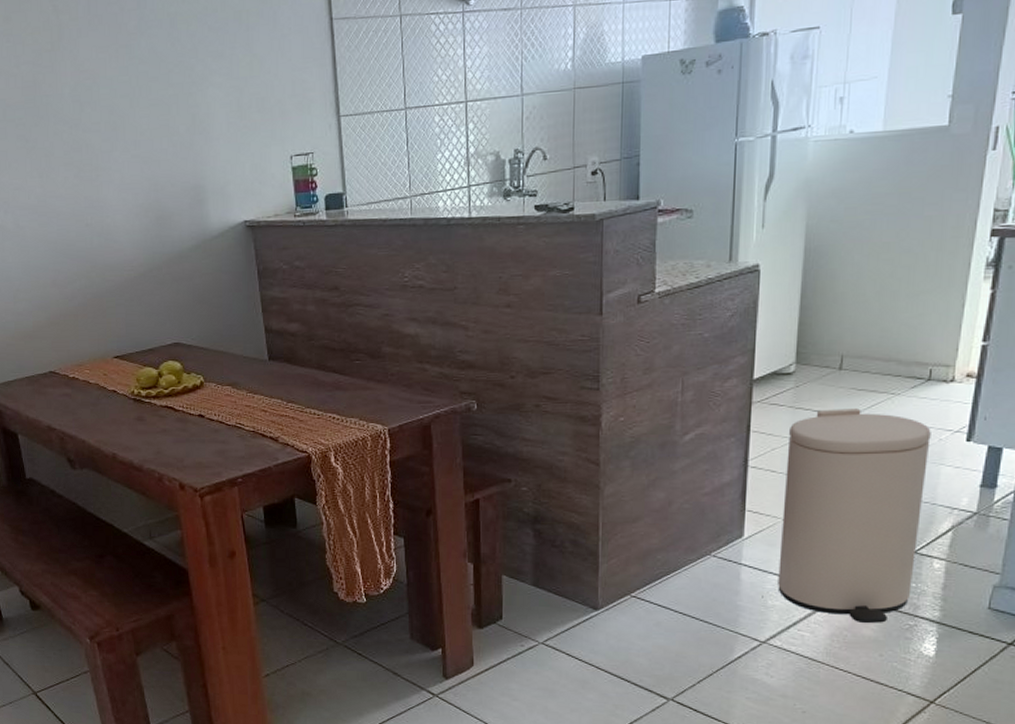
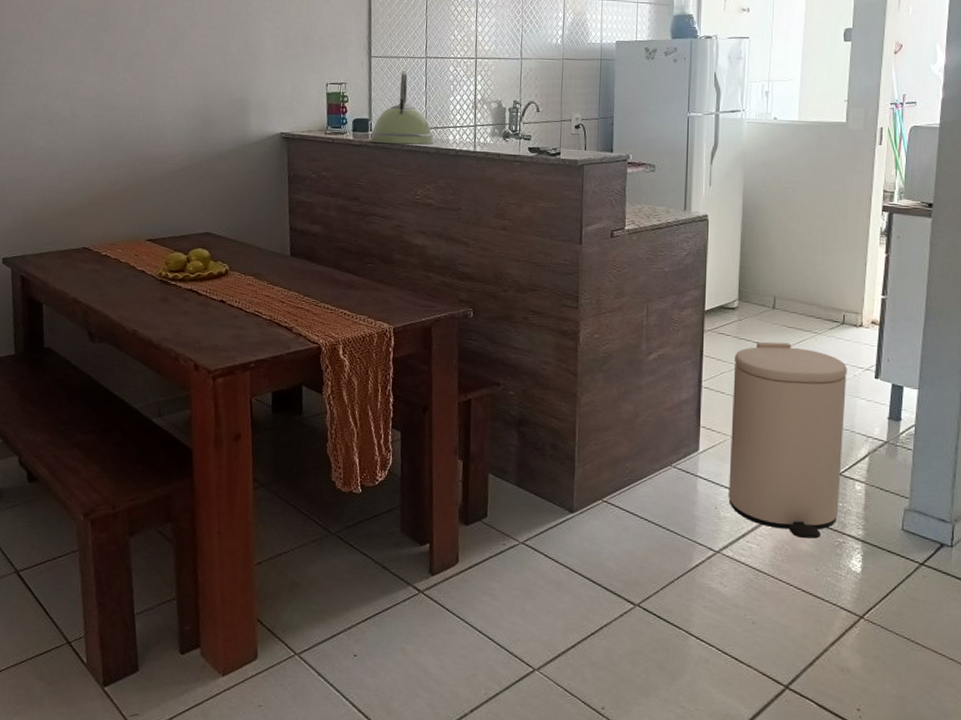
kettle: none [345,128,421,221] -> present [369,70,434,146]

